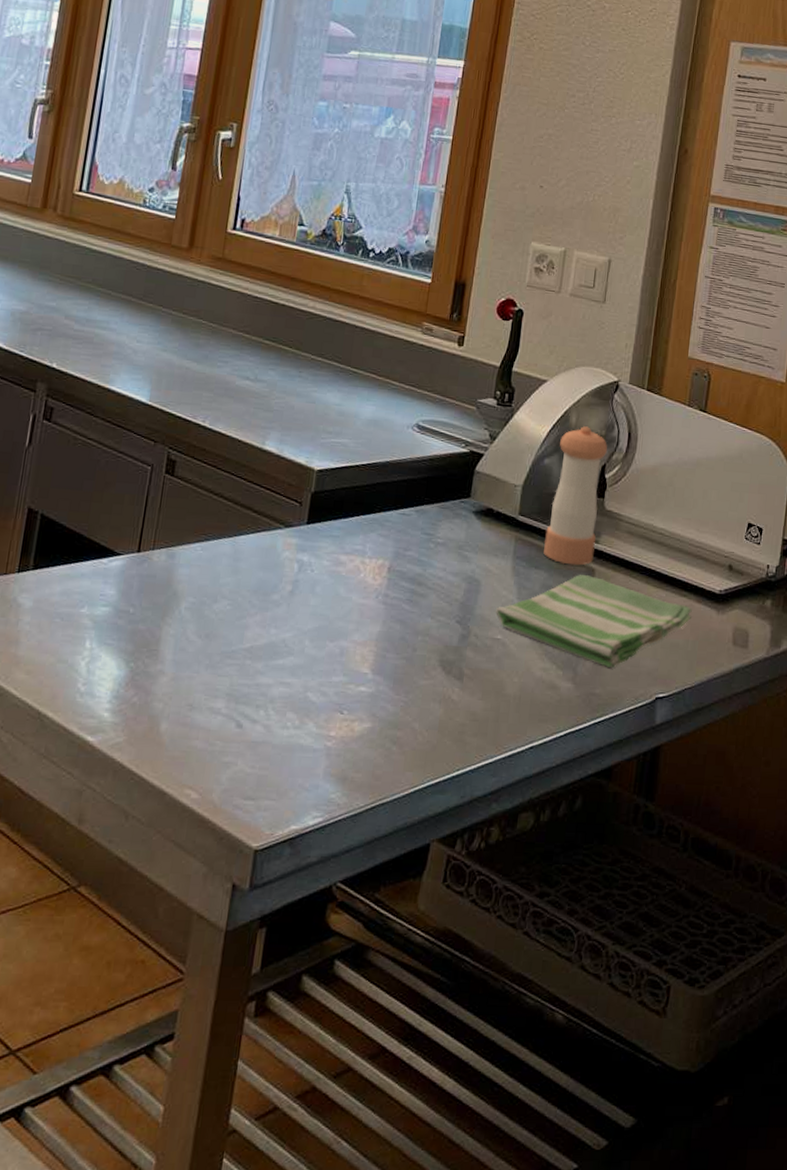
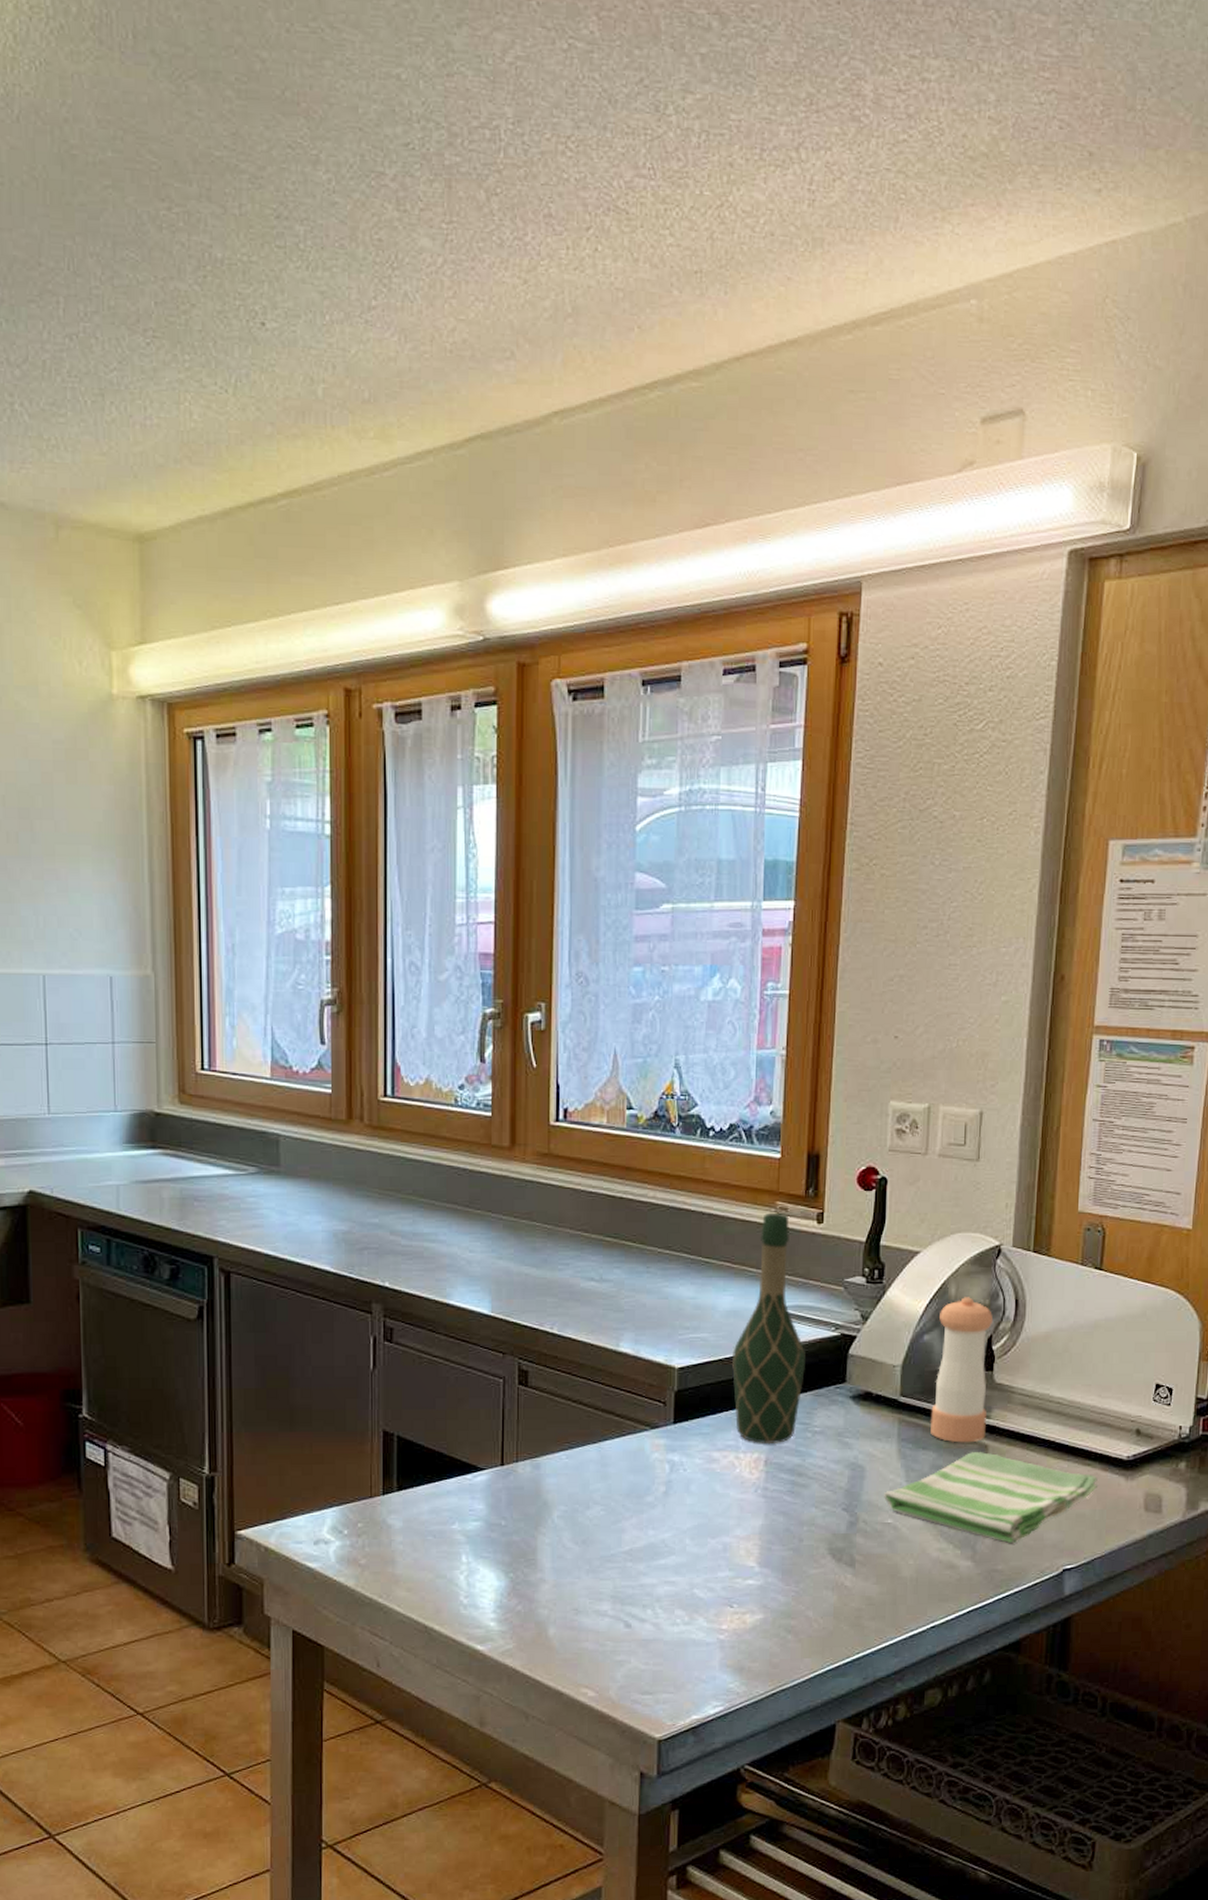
wine bottle: none [365,332,436,552] -> present [732,1213,805,1445]

